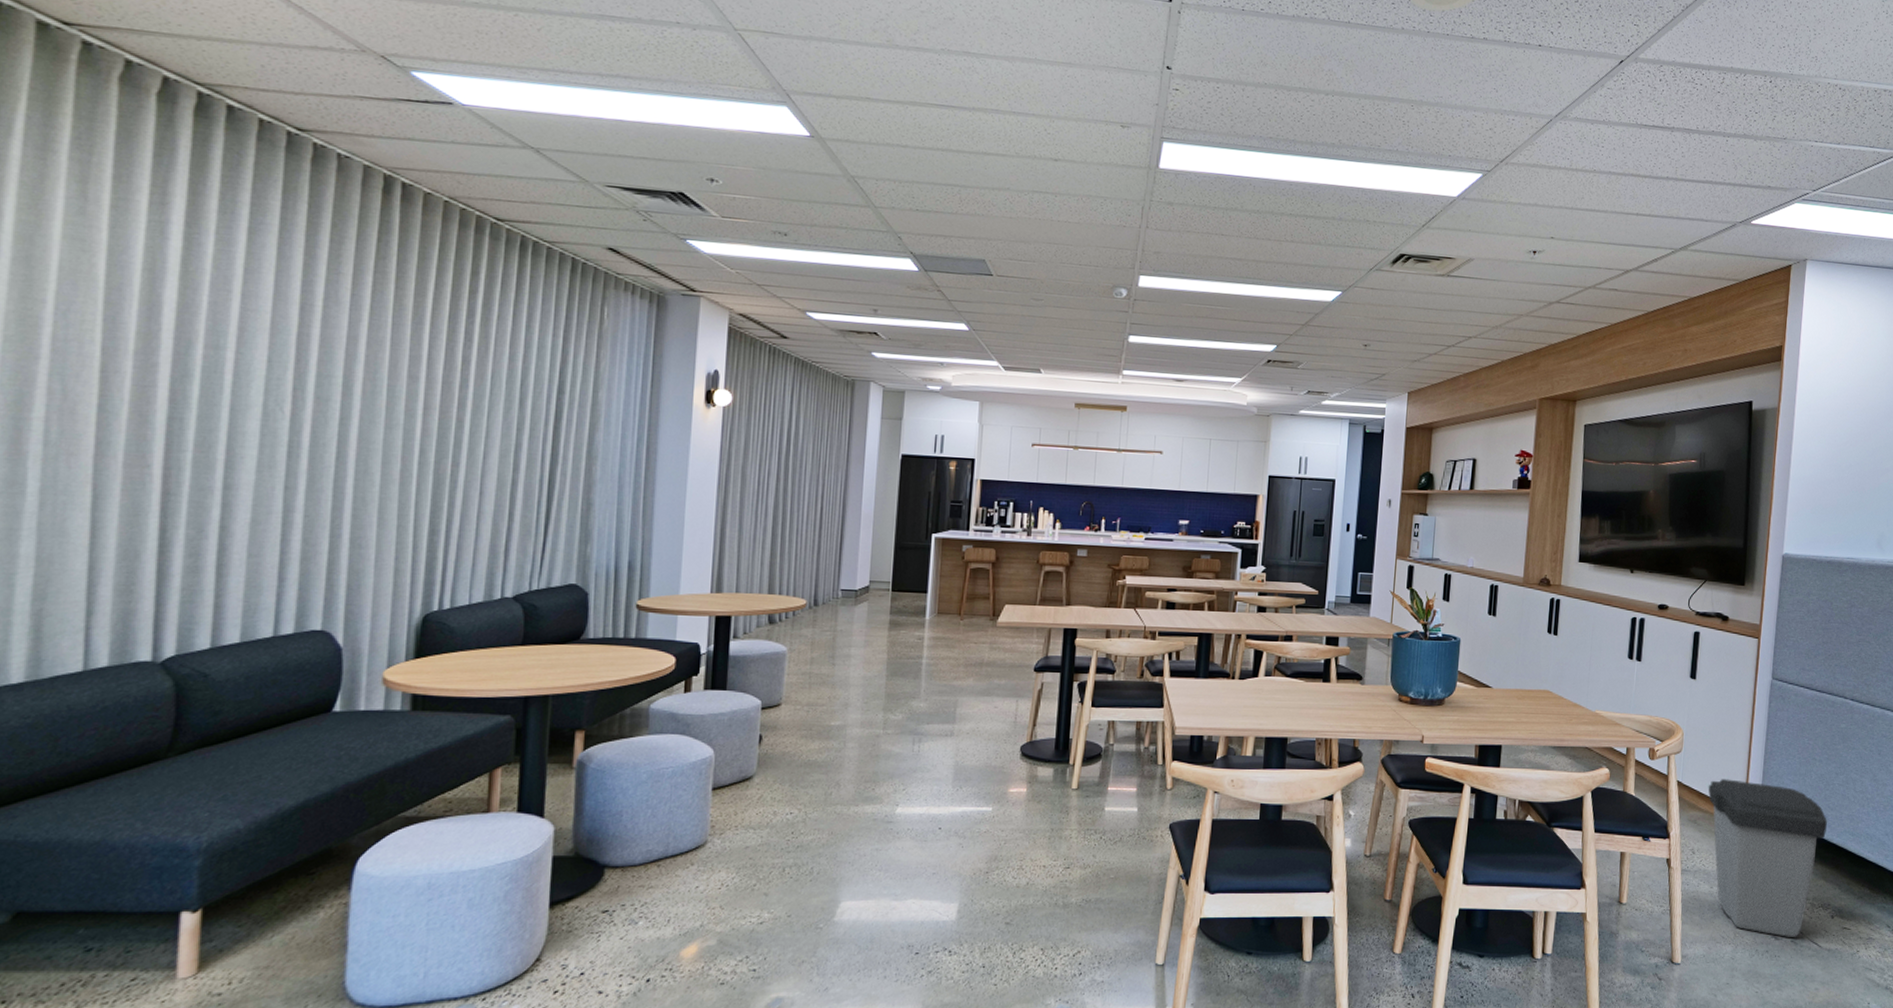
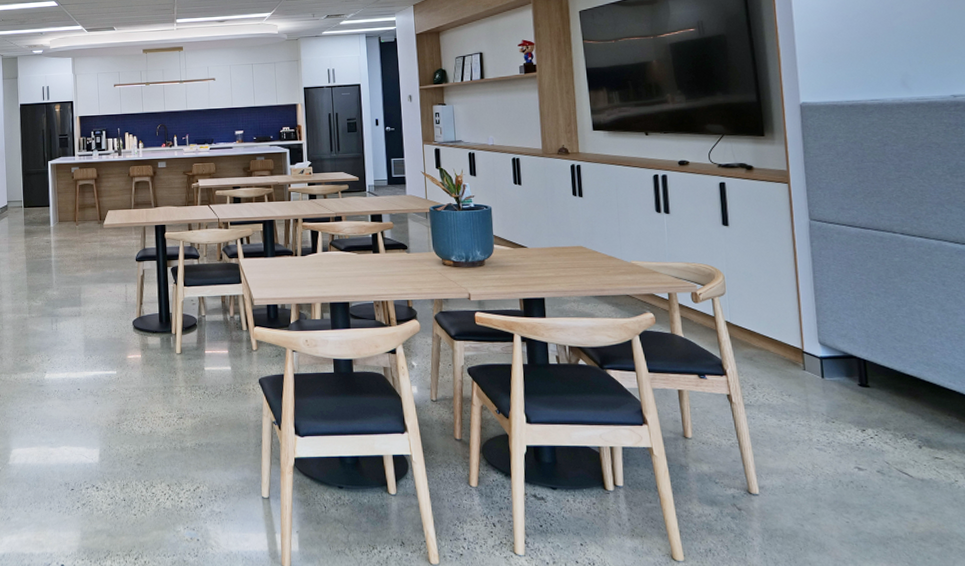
trash can: present [1708,779,1827,937] -> none [759,317,897,468]

